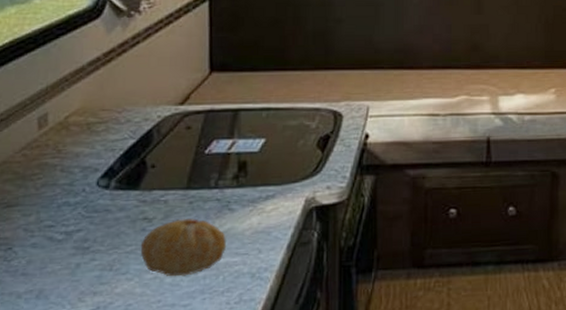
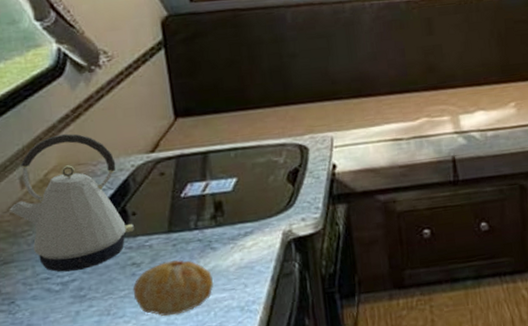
kettle: none [21,77,151,221] -> present [9,133,134,272]

